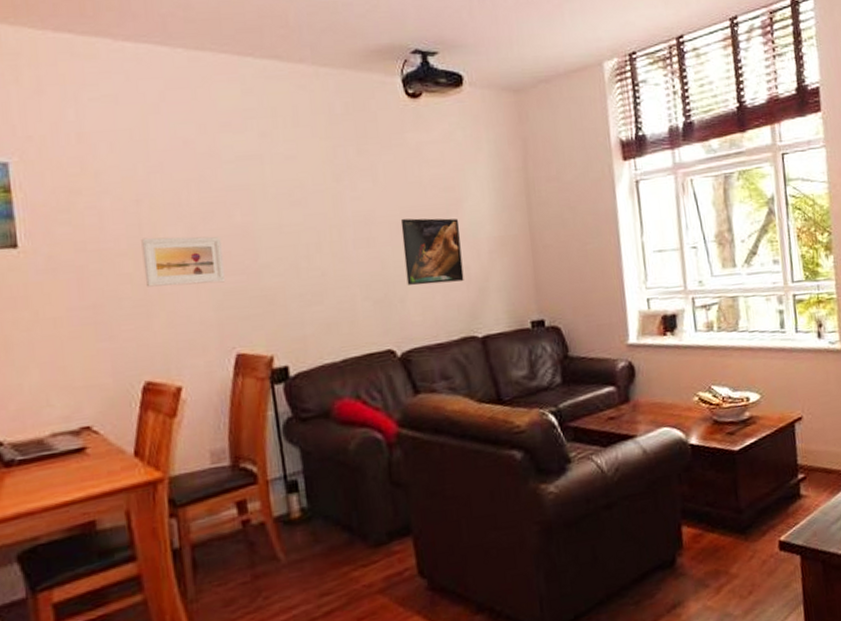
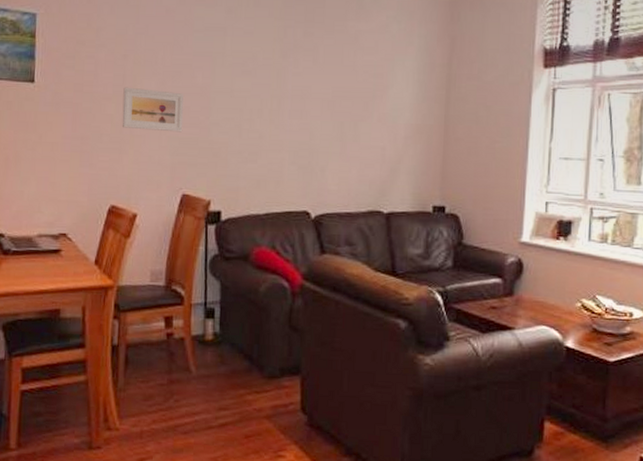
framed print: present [400,218,464,286] -> none [329,98,382,160]

